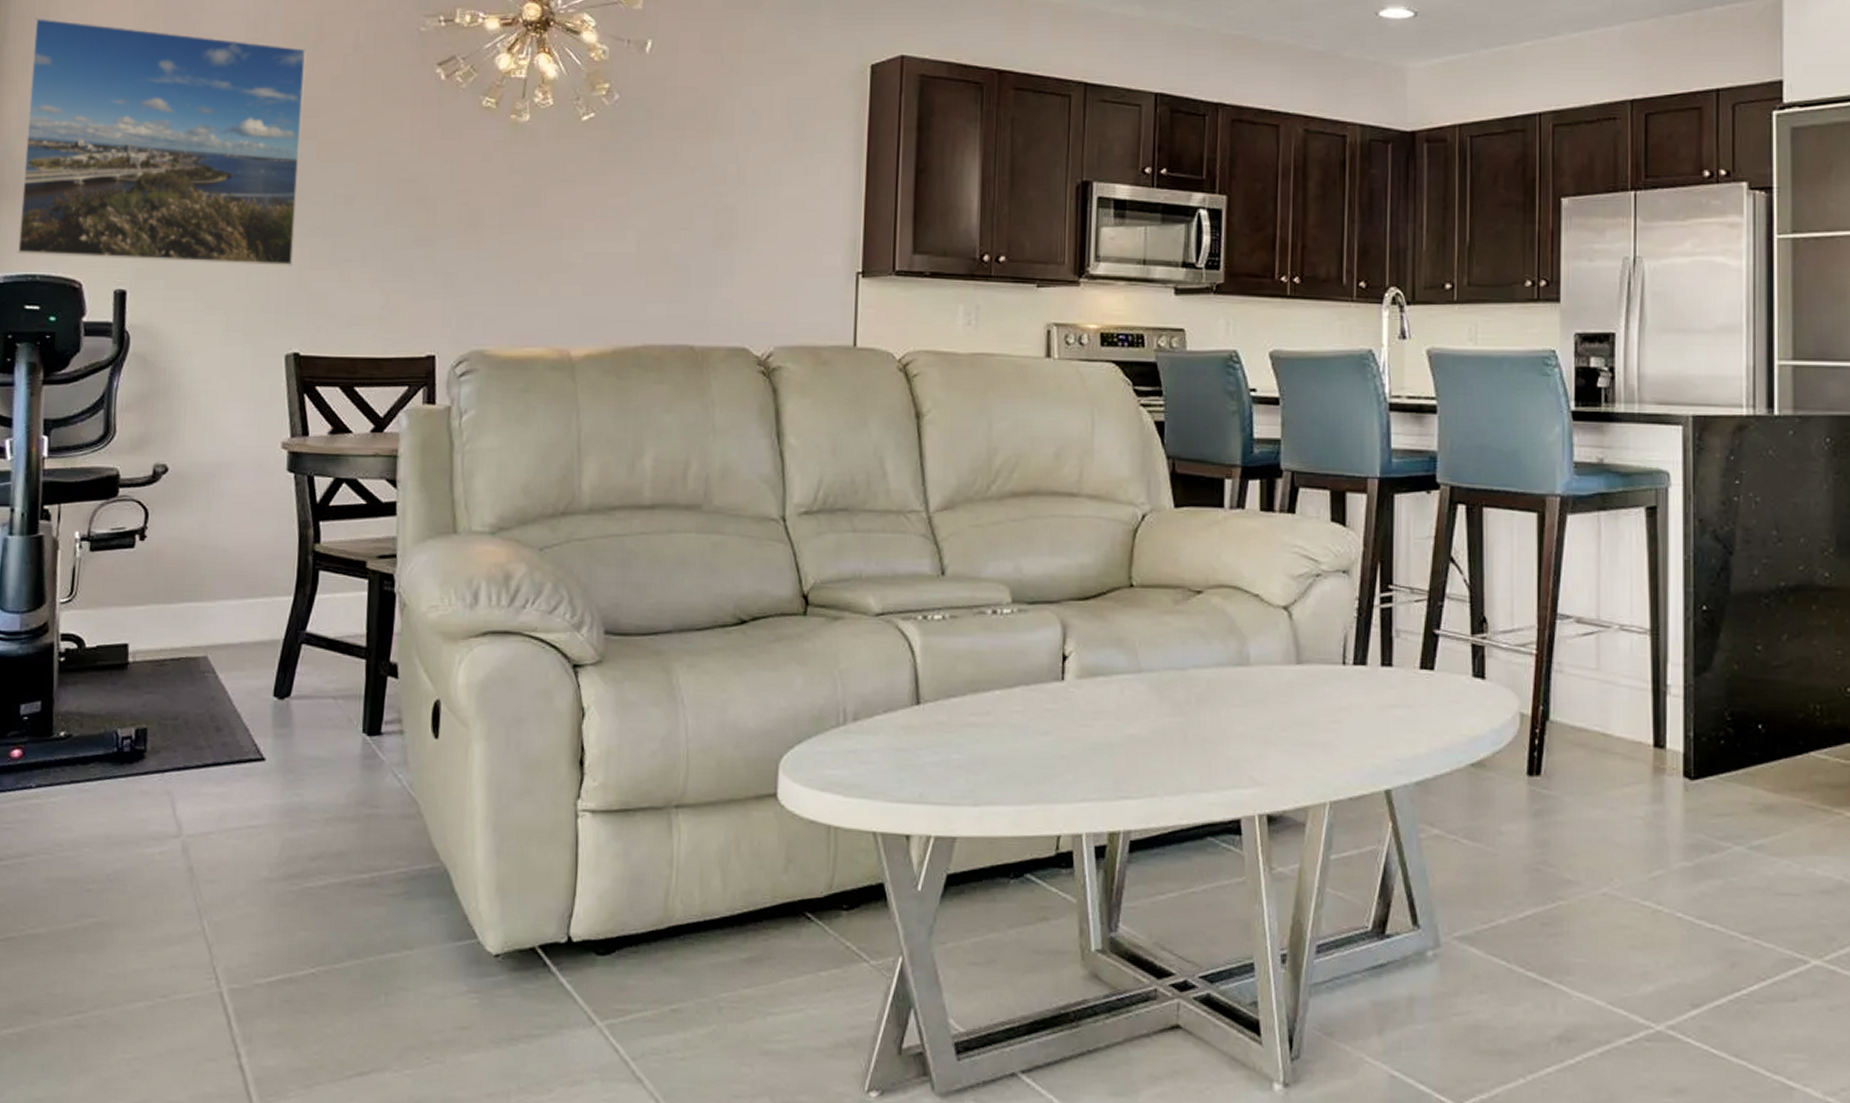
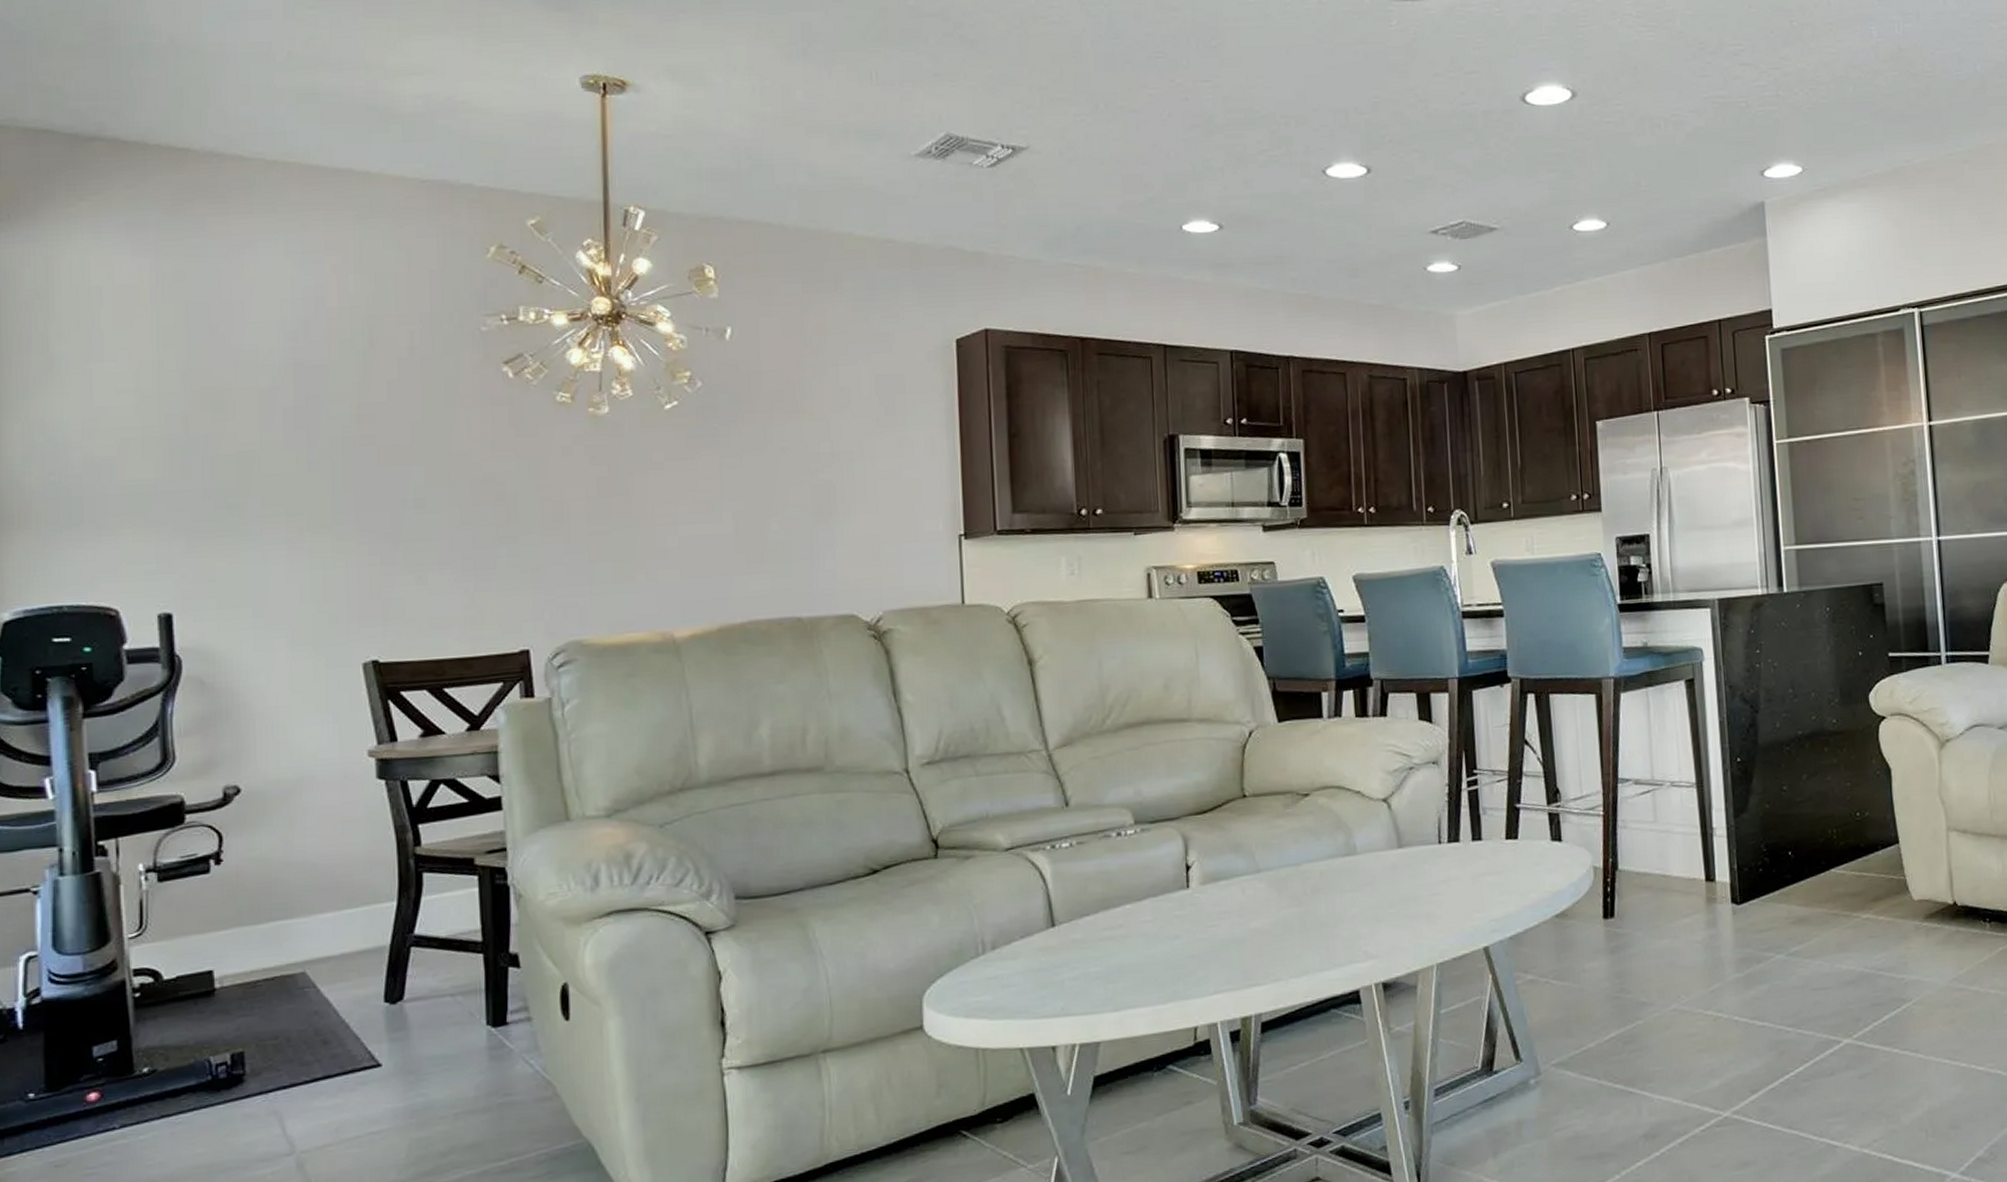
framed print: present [17,17,306,267] -> none [32,338,363,586]

